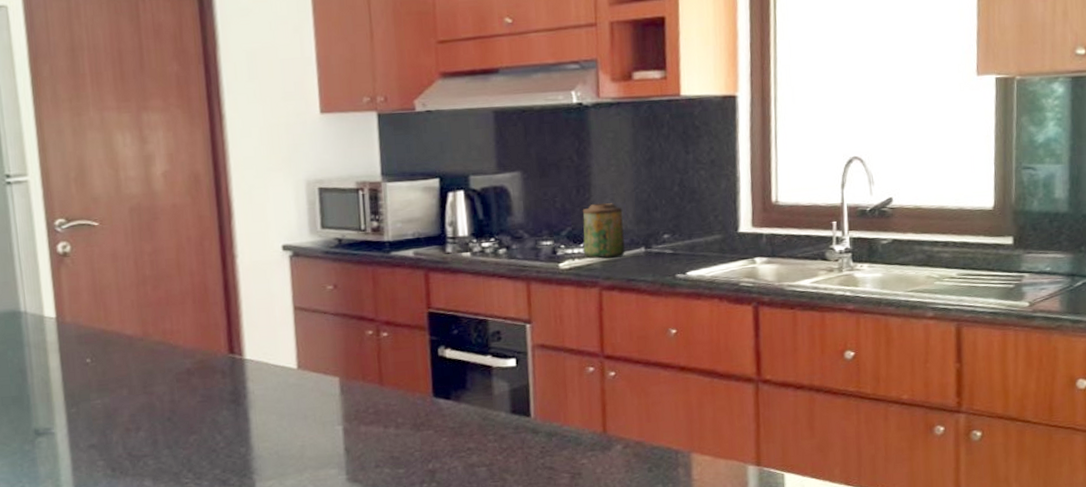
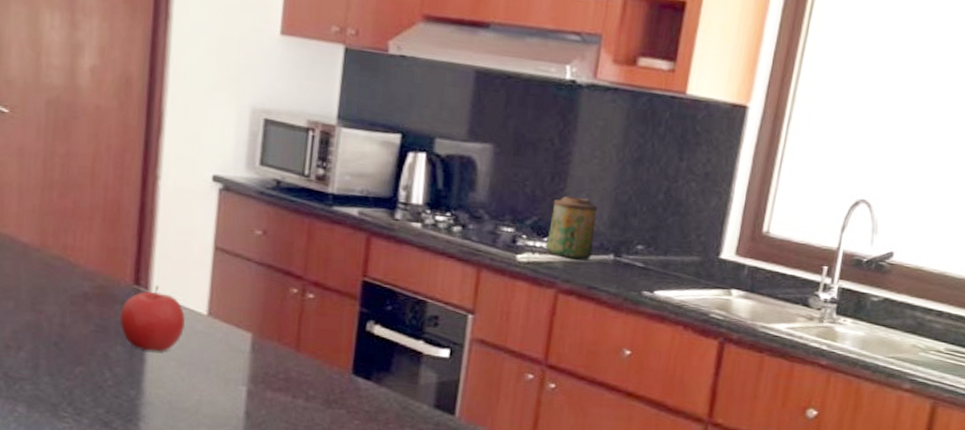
fruit: none [221,350,280,410] -> present [119,285,185,351]

